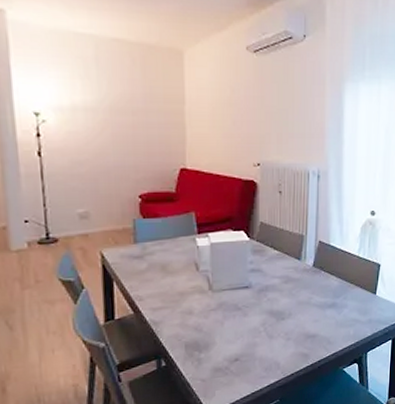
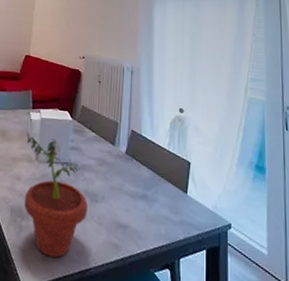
potted plant: none [196,264,274,380] -> present [24,137,88,258]

